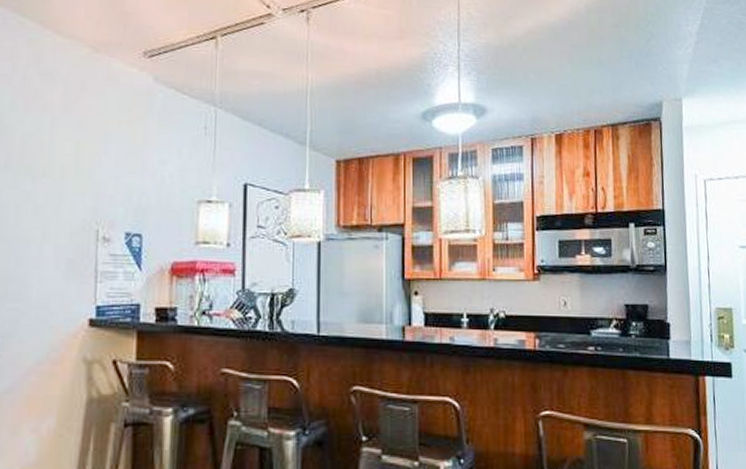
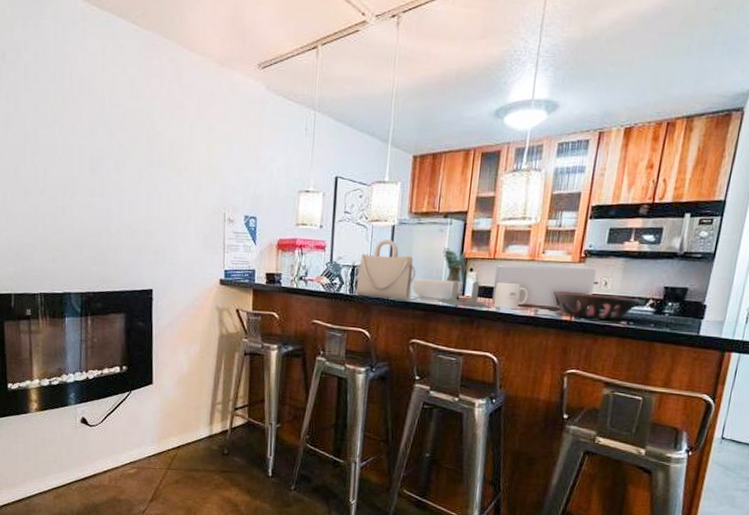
handbag: none [277,259,351,336] -> present [356,239,416,301]
bowl: none [346,306,408,333] -> present [411,277,463,301]
vase: none [381,266,409,330] -> present [443,247,467,299]
napkin holder: none [381,307,445,340] -> present [438,280,492,308]
toaster: none [443,285,558,339] -> present [491,264,599,312]
mug: none [446,308,485,340] -> present [493,283,529,310]
decorative bowl: none [510,314,604,346] -> present [552,290,641,320]

